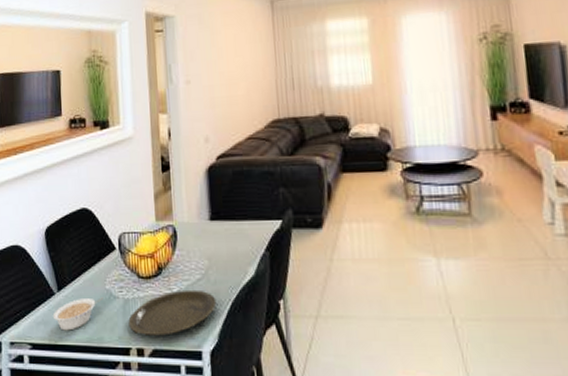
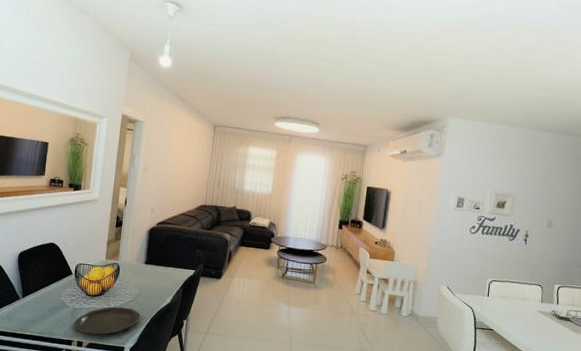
legume: present [52,297,104,331] -> none [15,304,58,325]

